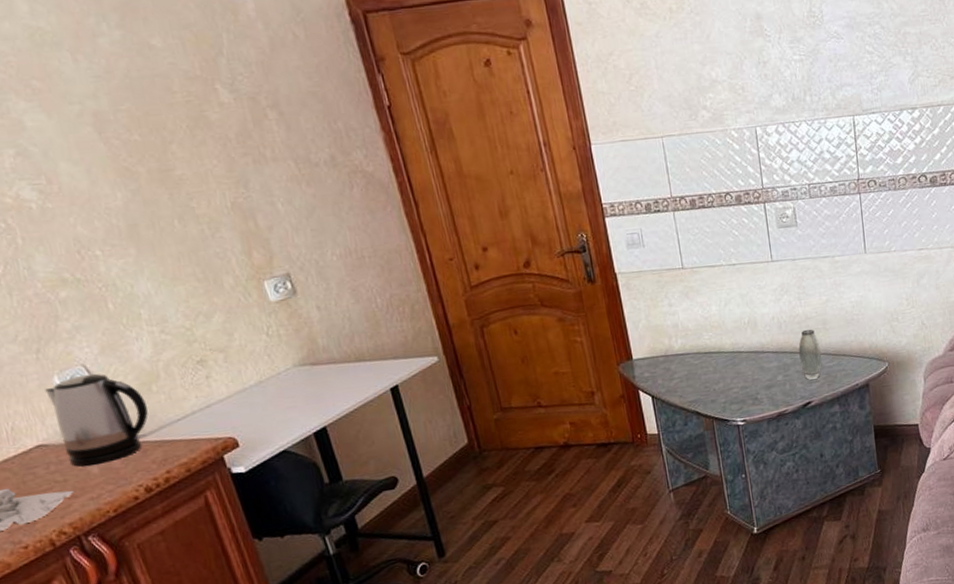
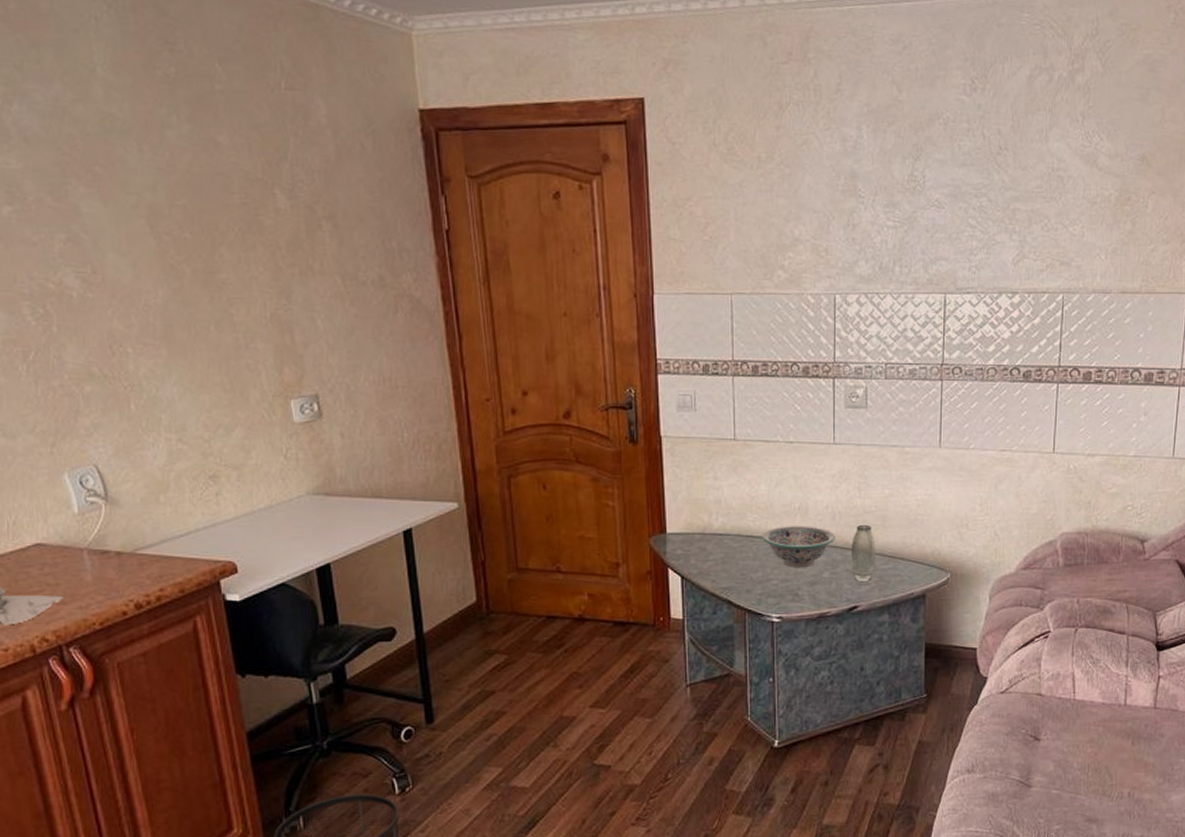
kettle: present [45,373,149,467] -> none [53,475,151,572]
decorative bowl: none [718,336,785,376] -> present [761,526,837,568]

